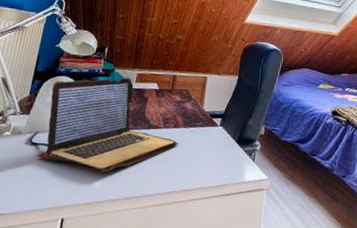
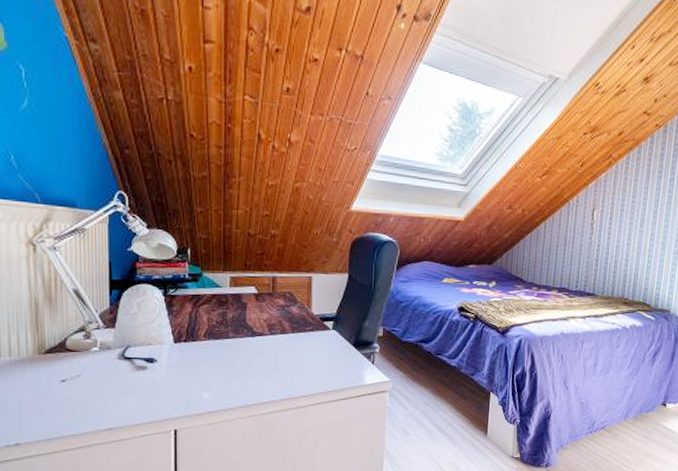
laptop: present [37,77,179,172] -> none [134,281,289,383]

